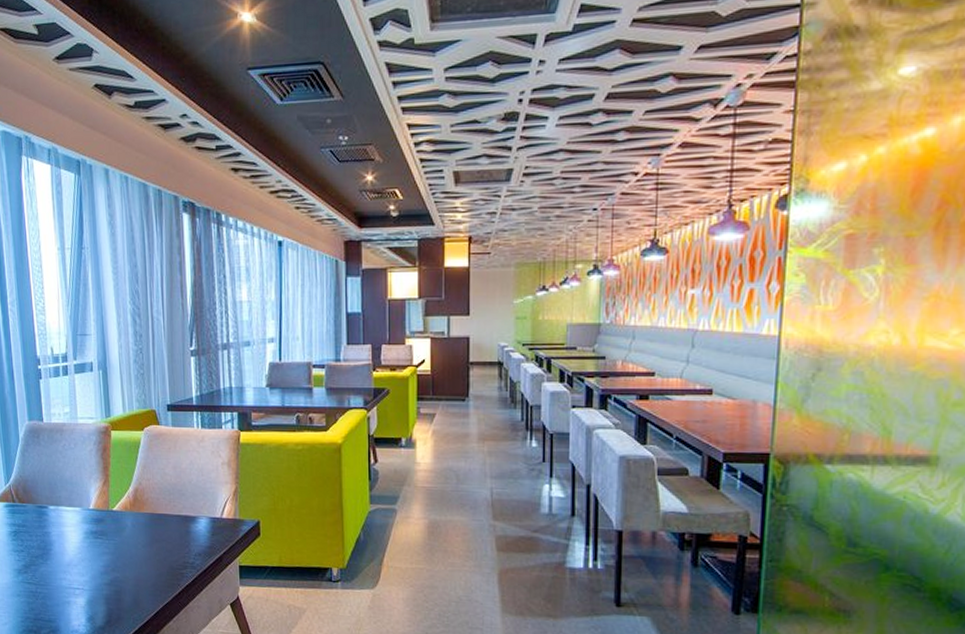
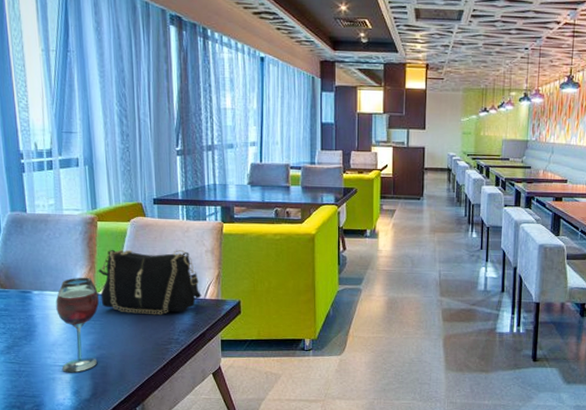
wineglass: none [71,491,113,597] -> present [55,277,99,372]
handbag: none [112,461,218,536] -> present [98,249,202,316]

